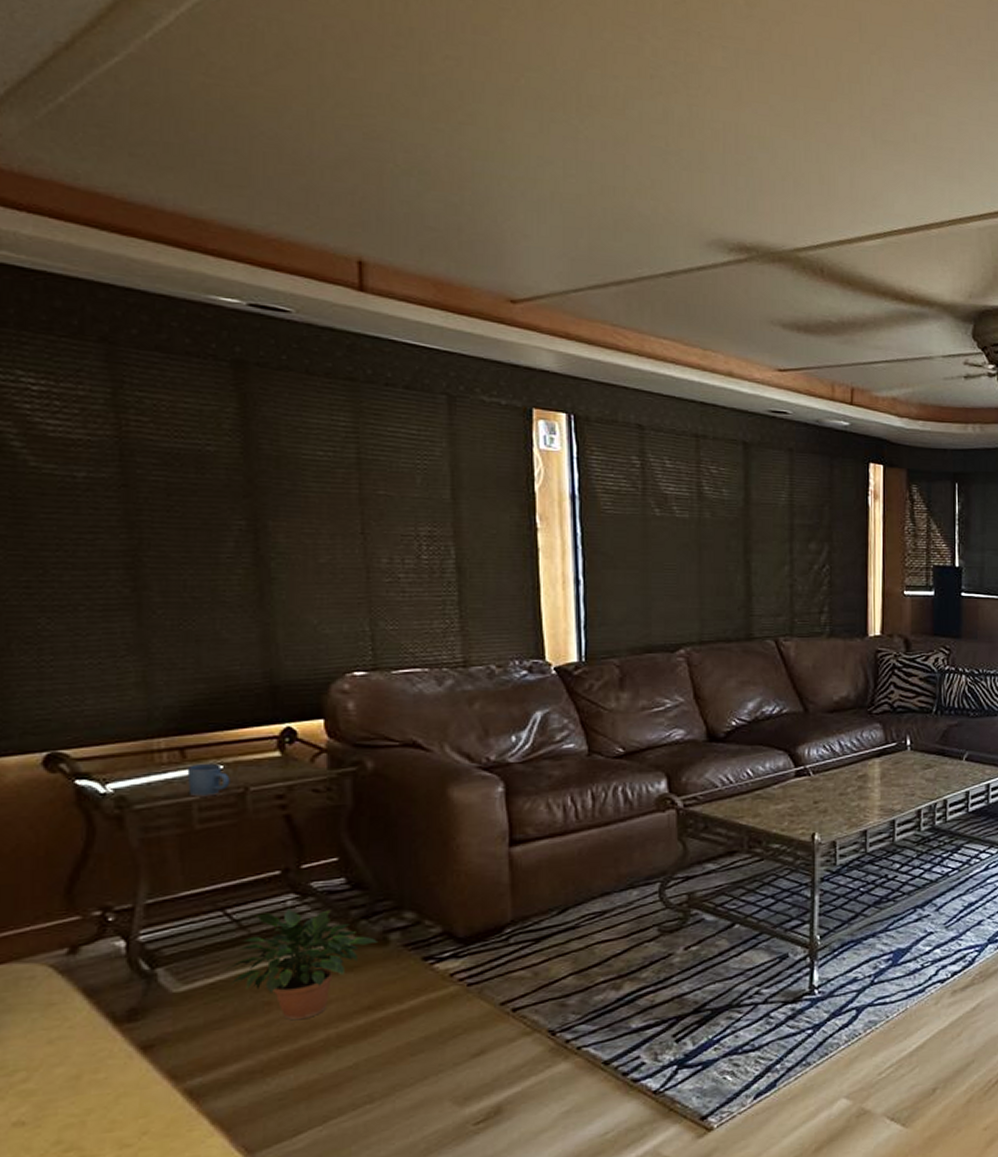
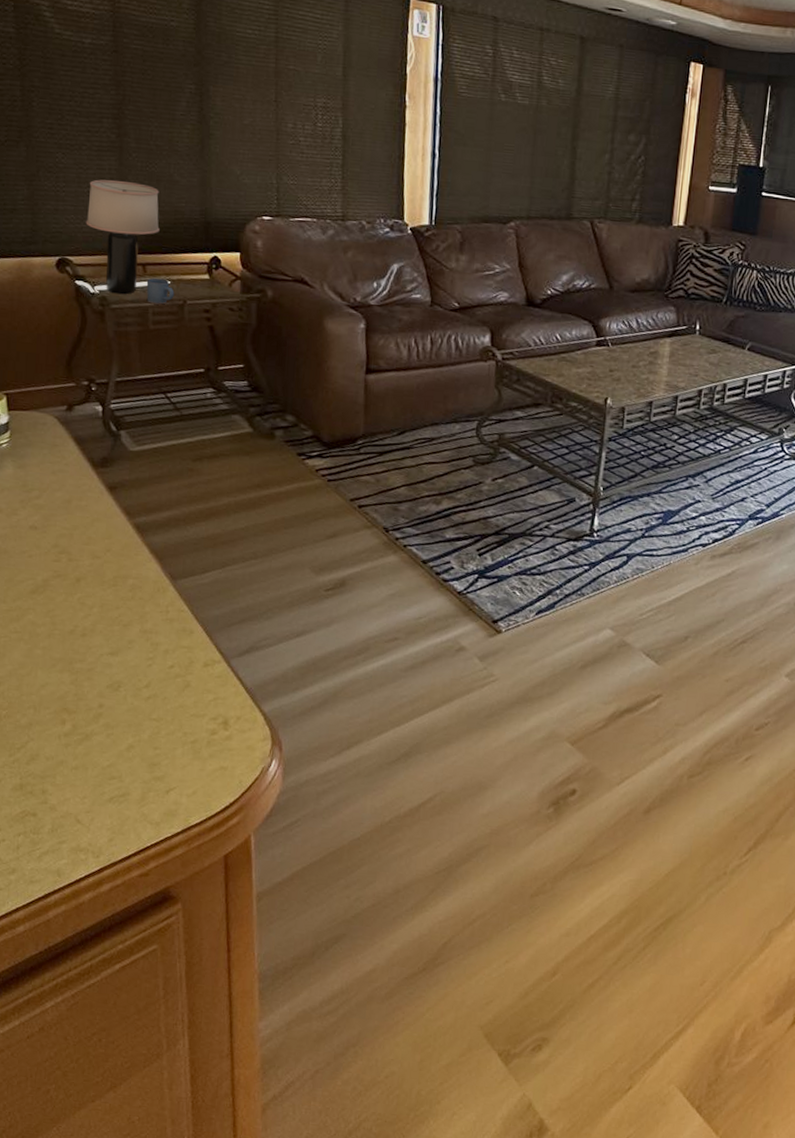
table lamp: none [88,646,203,789] -> present [86,179,160,294]
potted plant: present [225,908,379,1021] -> none [164,399,268,487]

